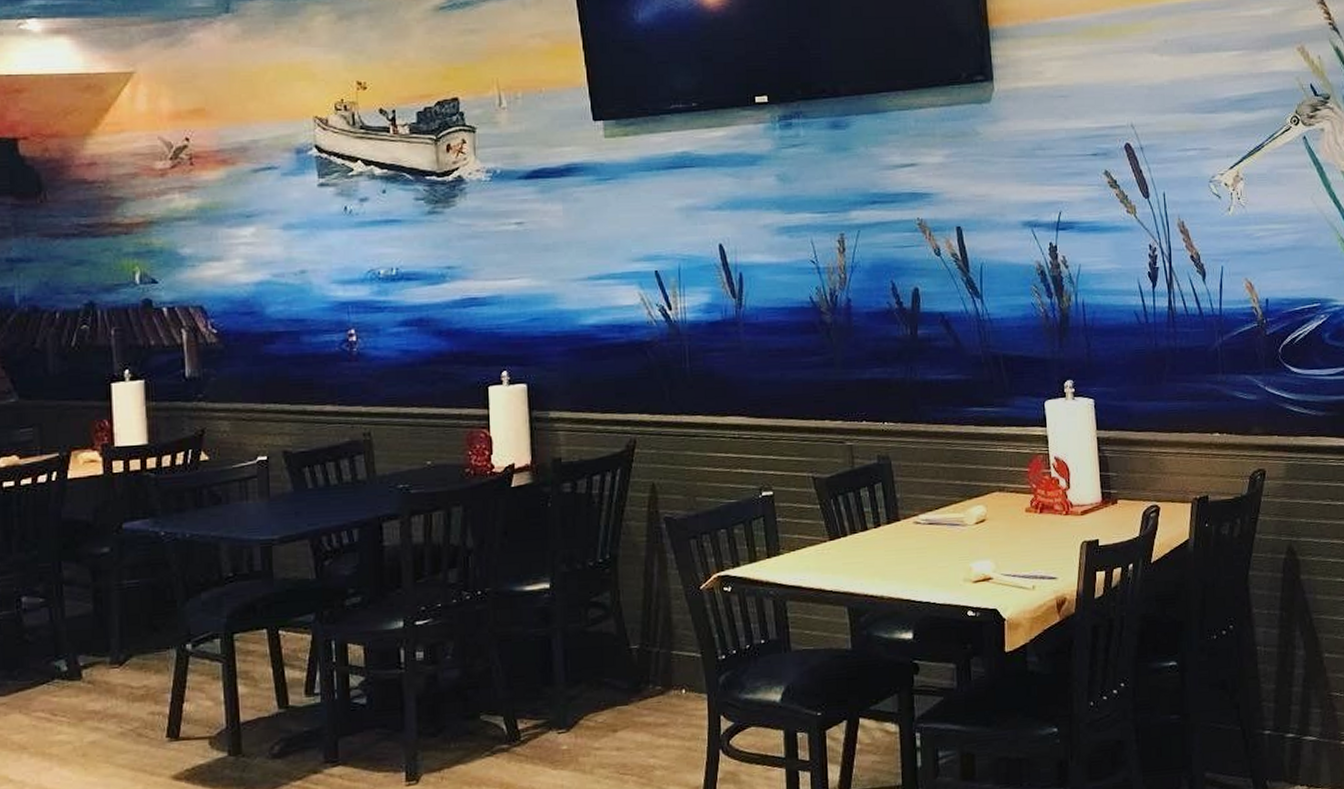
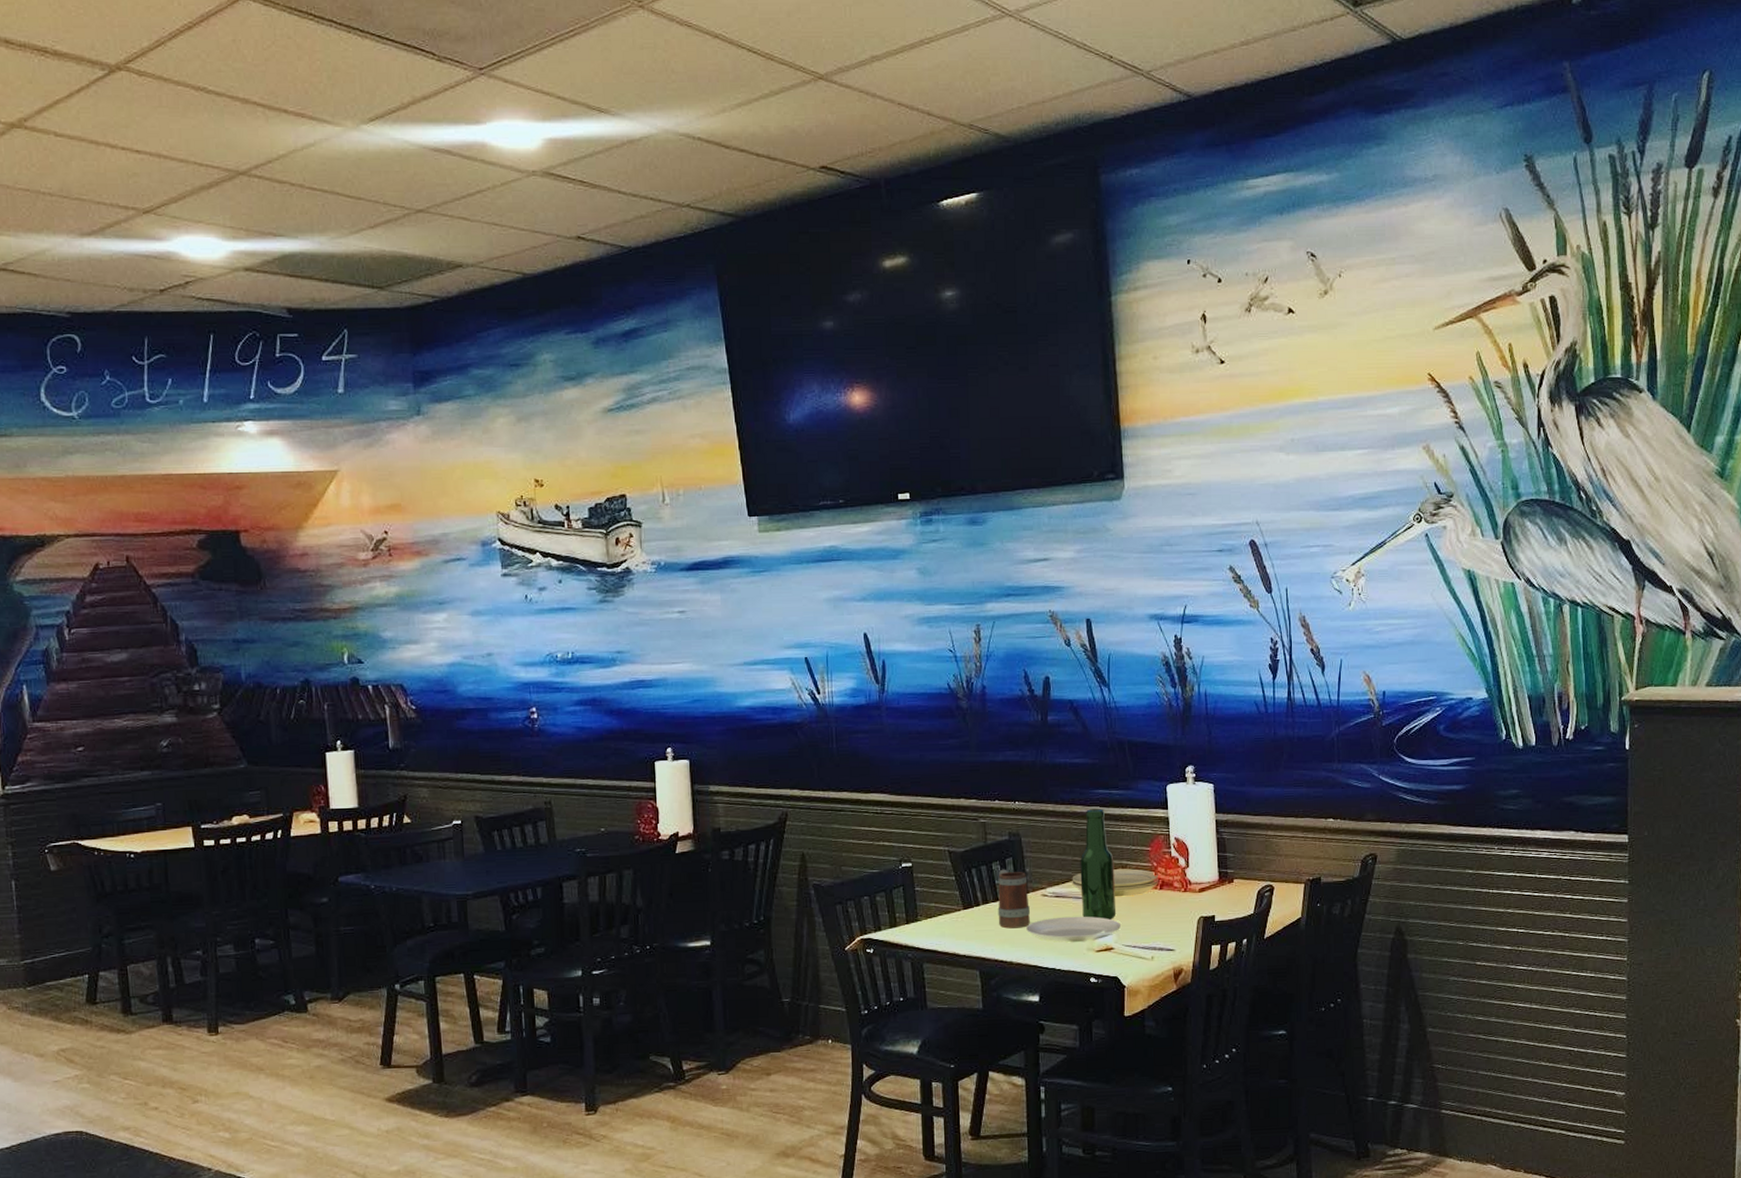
beer mug: none [866,495,902,560] -> present [997,869,1030,929]
plate: none [898,544,999,574] -> present [1026,916,1121,942]
plate: none [946,491,1040,523] -> present [1072,869,1160,897]
beer bottle: none [954,428,994,547] -> present [1080,809,1117,920]

